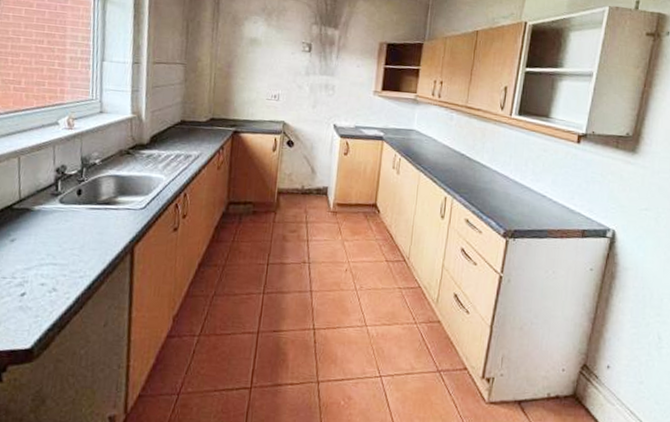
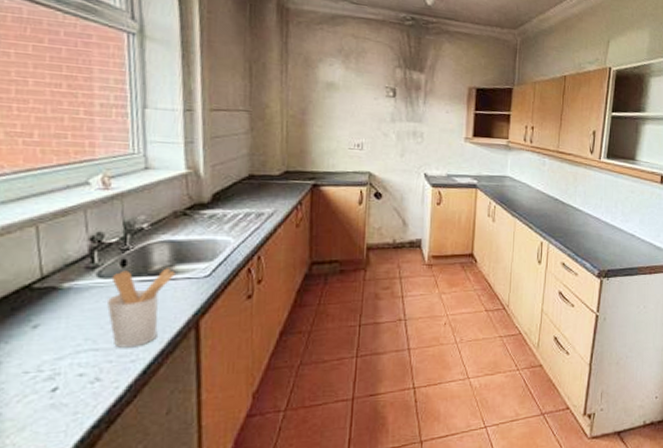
utensil holder: none [64,198,118,265] -> present [106,268,175,348]

